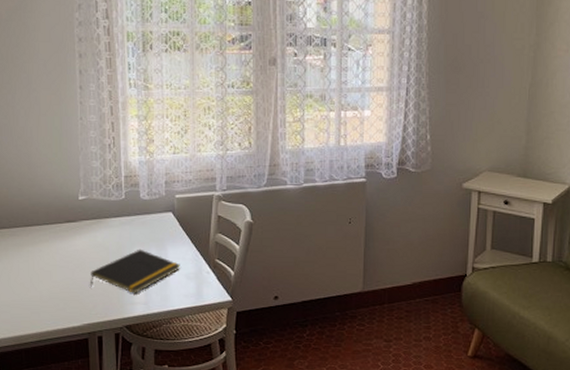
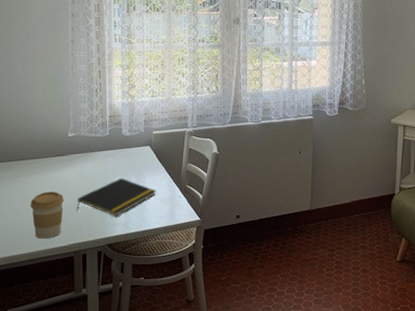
coffee cup: none [38,263,76,318] -> present [30,191,64,239]

